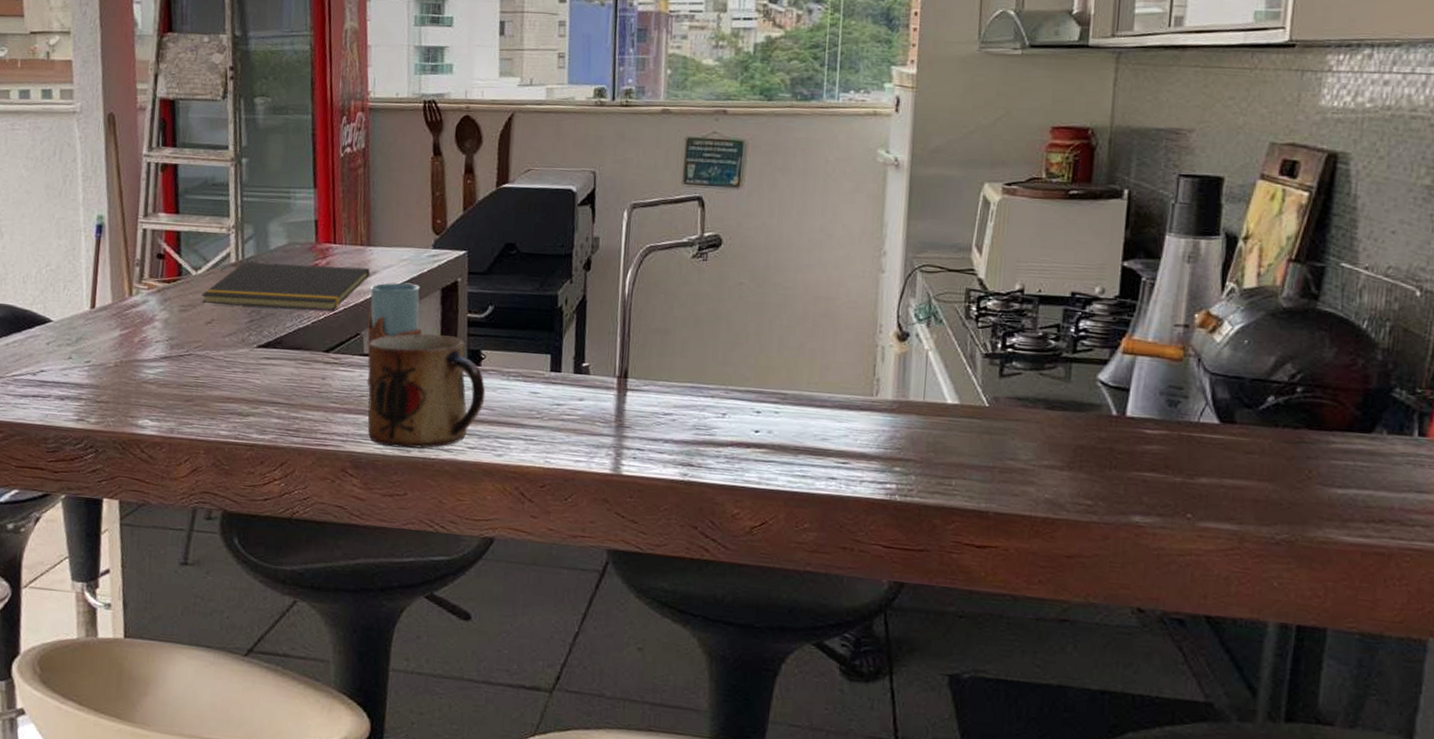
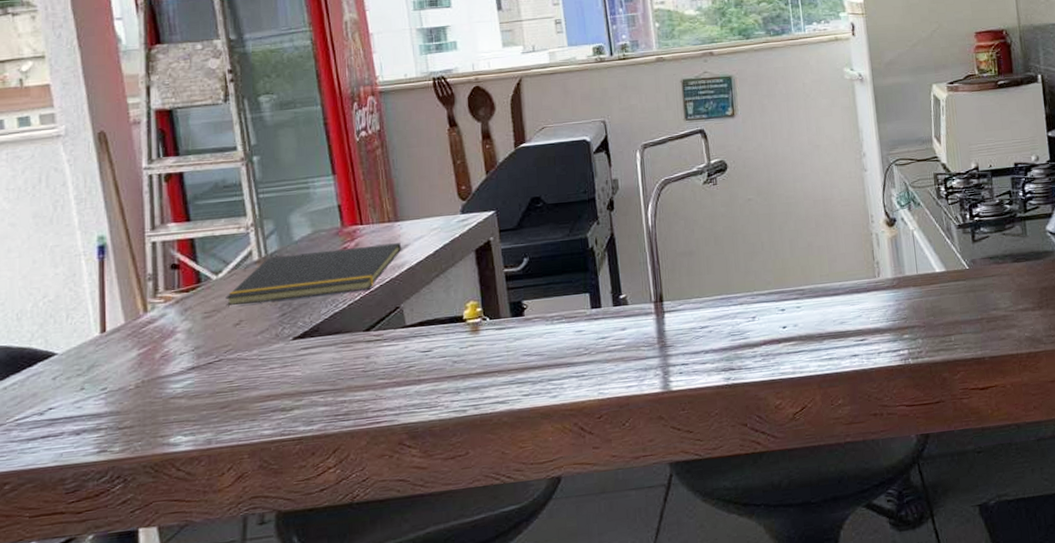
drinking glass: present [367,282,423,386] -> none [404,250,462,356]
mug: present [367,333,486,448] -> none [410,292,533,411]

